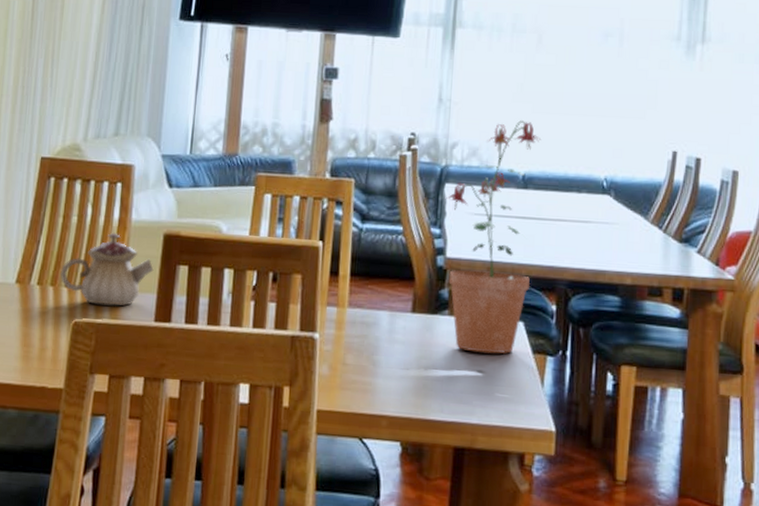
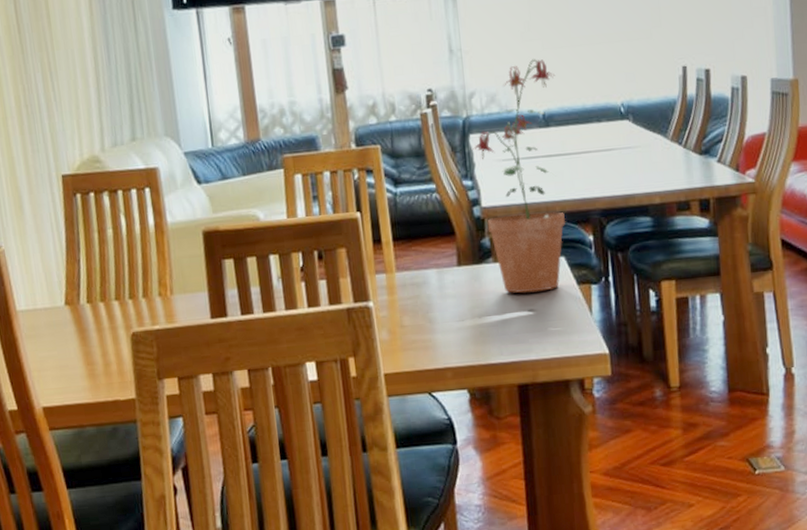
teapot: present [61,232,154,306] -> none [108,238,200,312]

